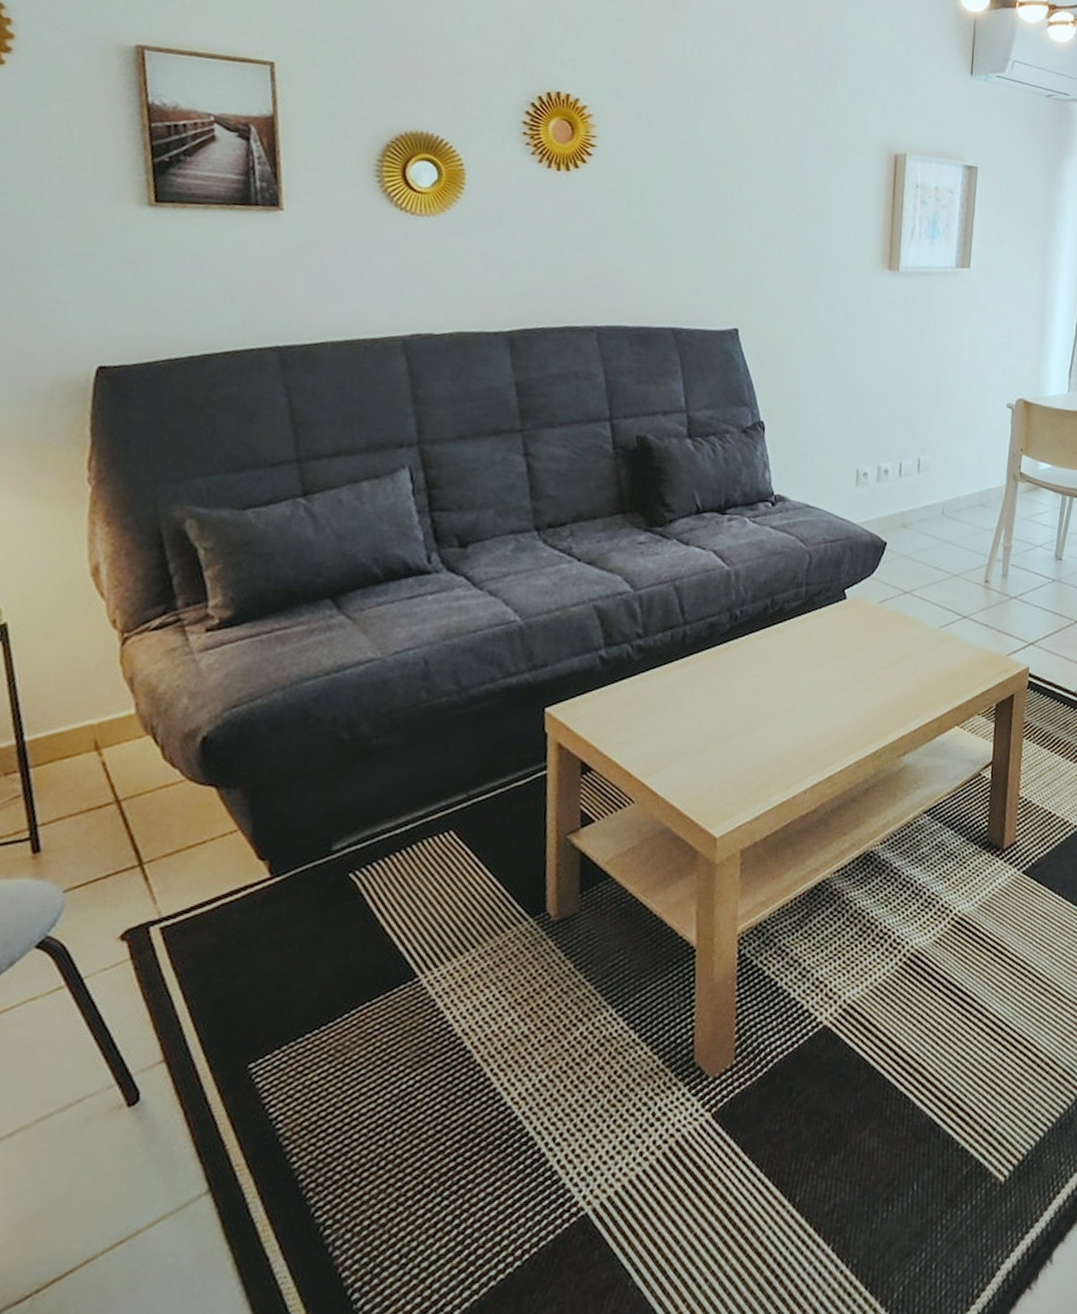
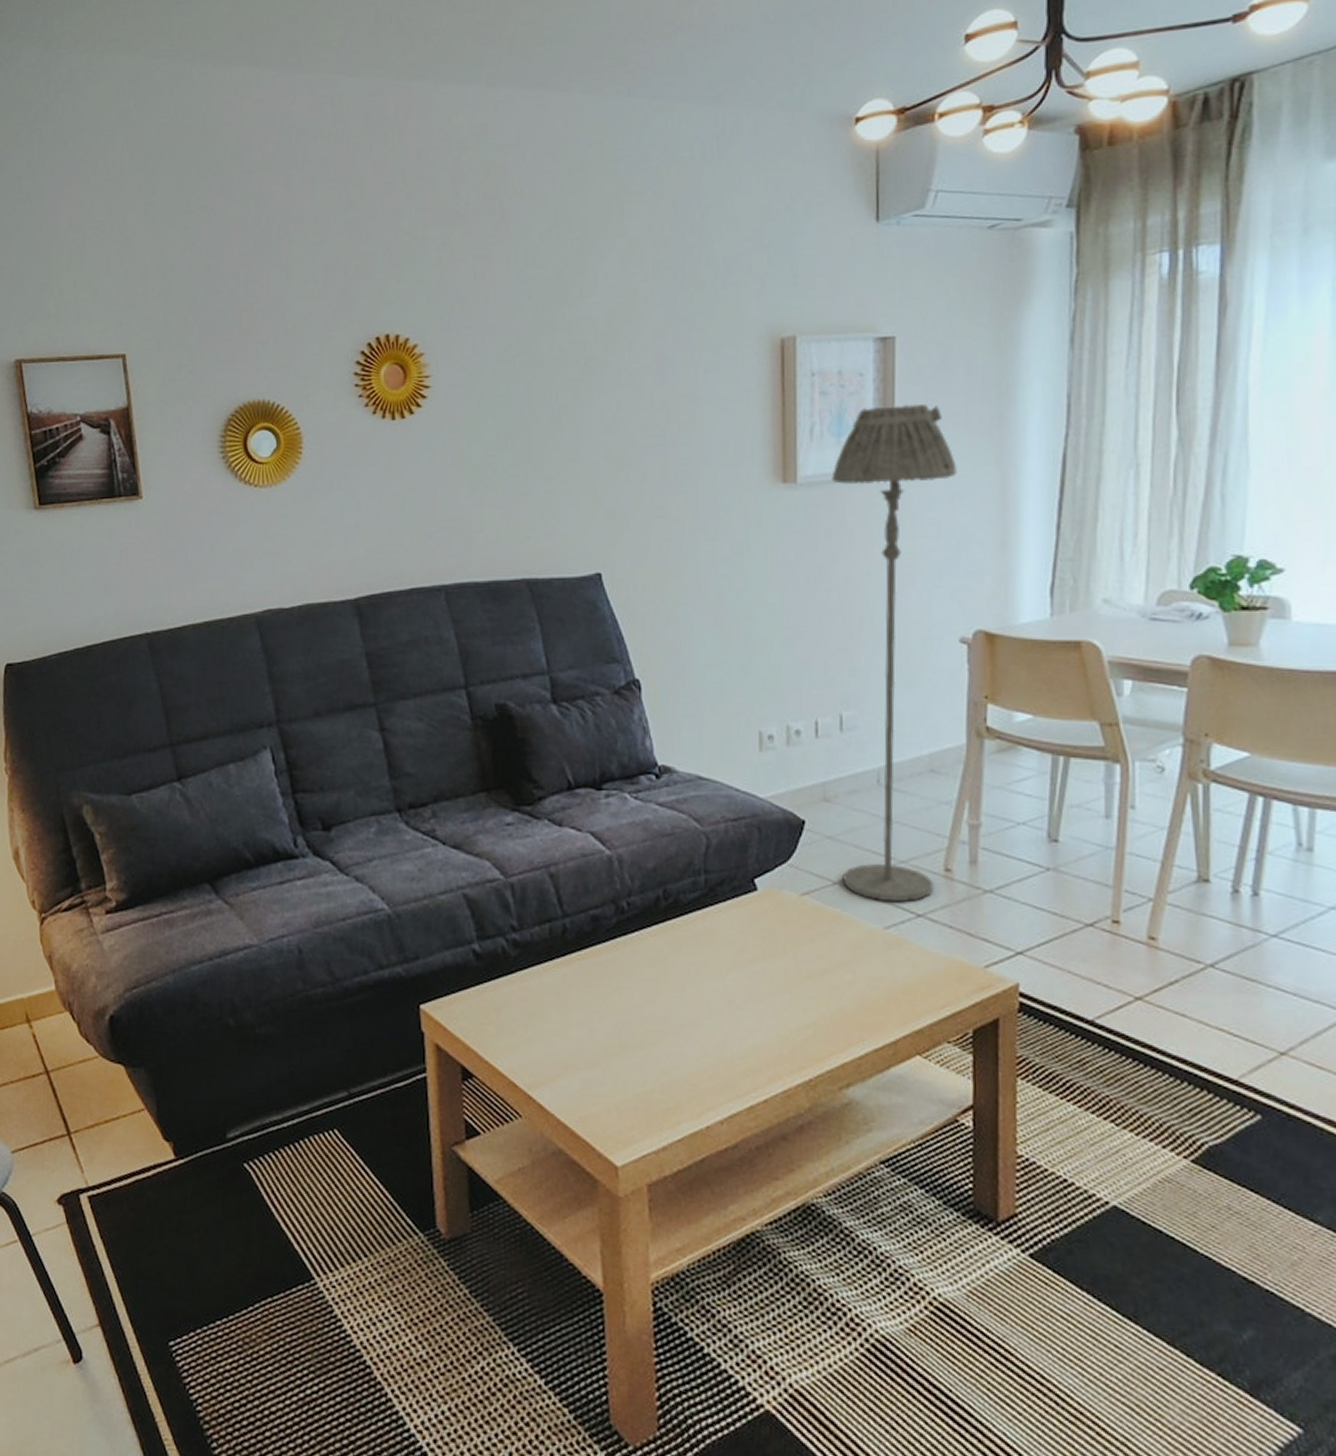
floor lamp: none [911,219,1014,607] -> present [832,403,957,903]

